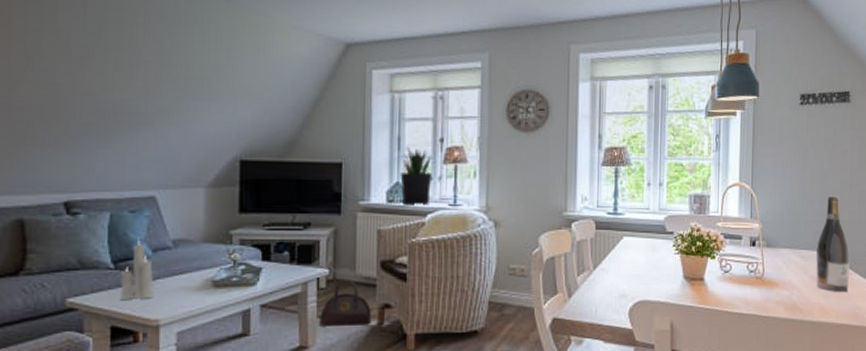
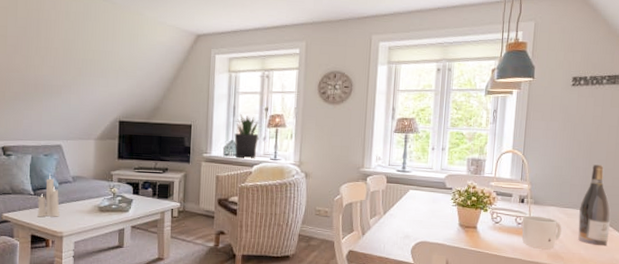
handbag: present [319,279,371,326] -> none [172,211,210,246]
mug: none [754,261,799,301] -> present [521,215,562,250]

